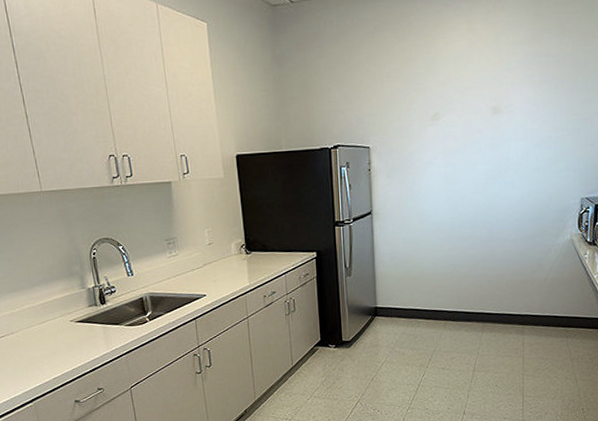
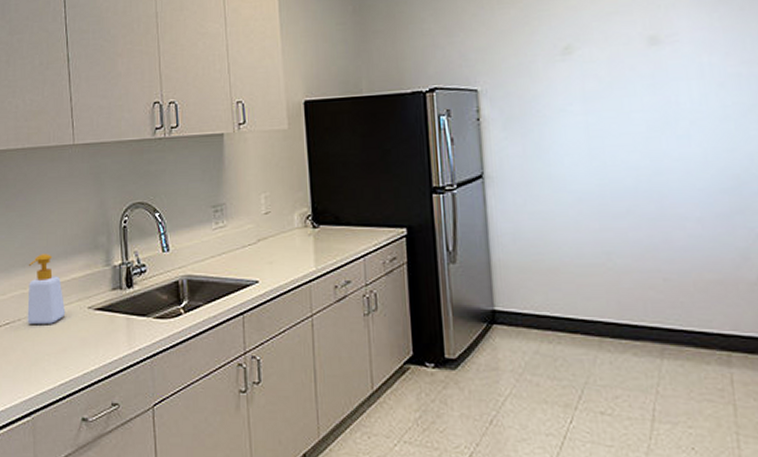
soap bottle: none [15,281,52,336] -> present [27,254,66,324]

